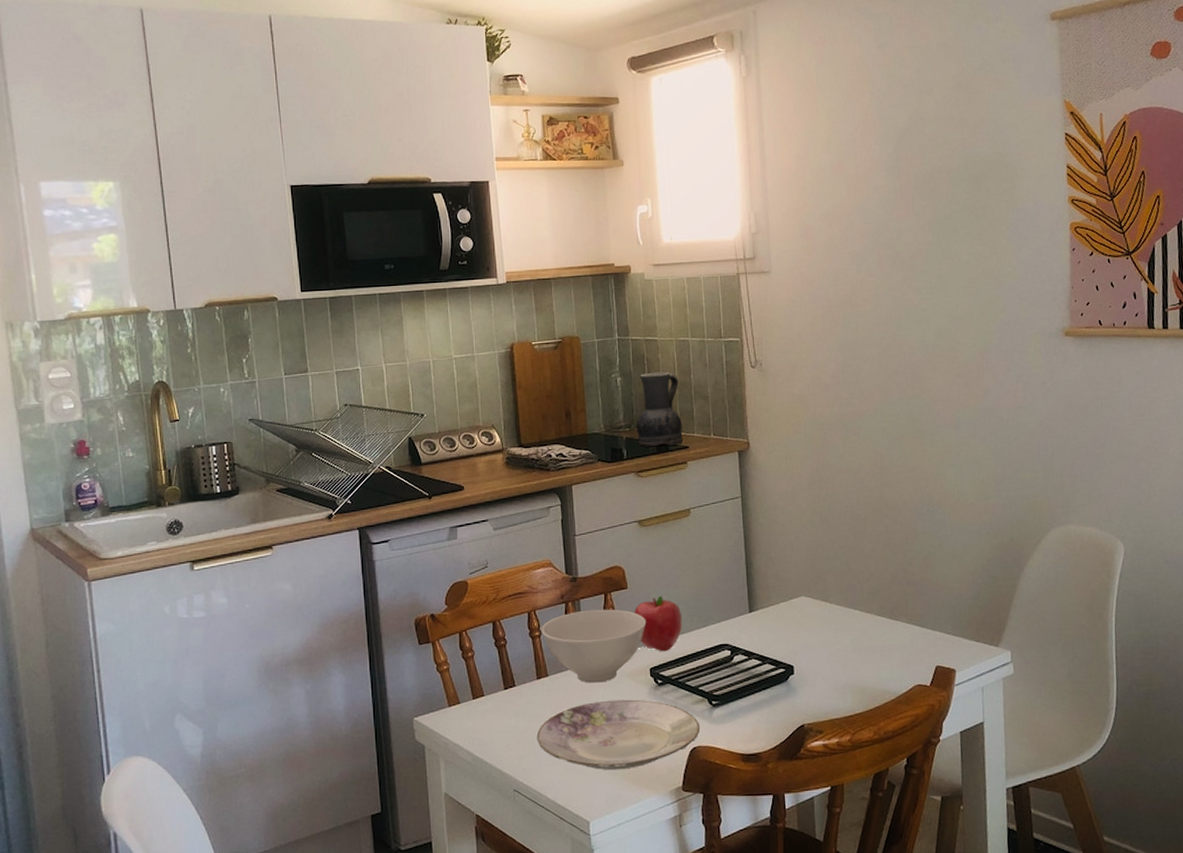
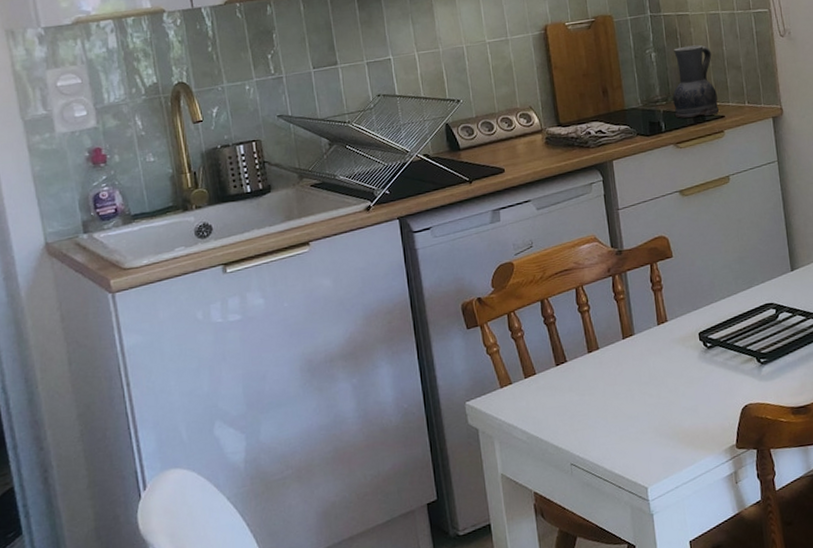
plate: present [536,699,701,770] -> none [590,364,751,436]
bowl: present [541,609,647,683] -> none [589,278,693,352]
fruit: present [634,595,683,652] -> none [680,261,728,316]

